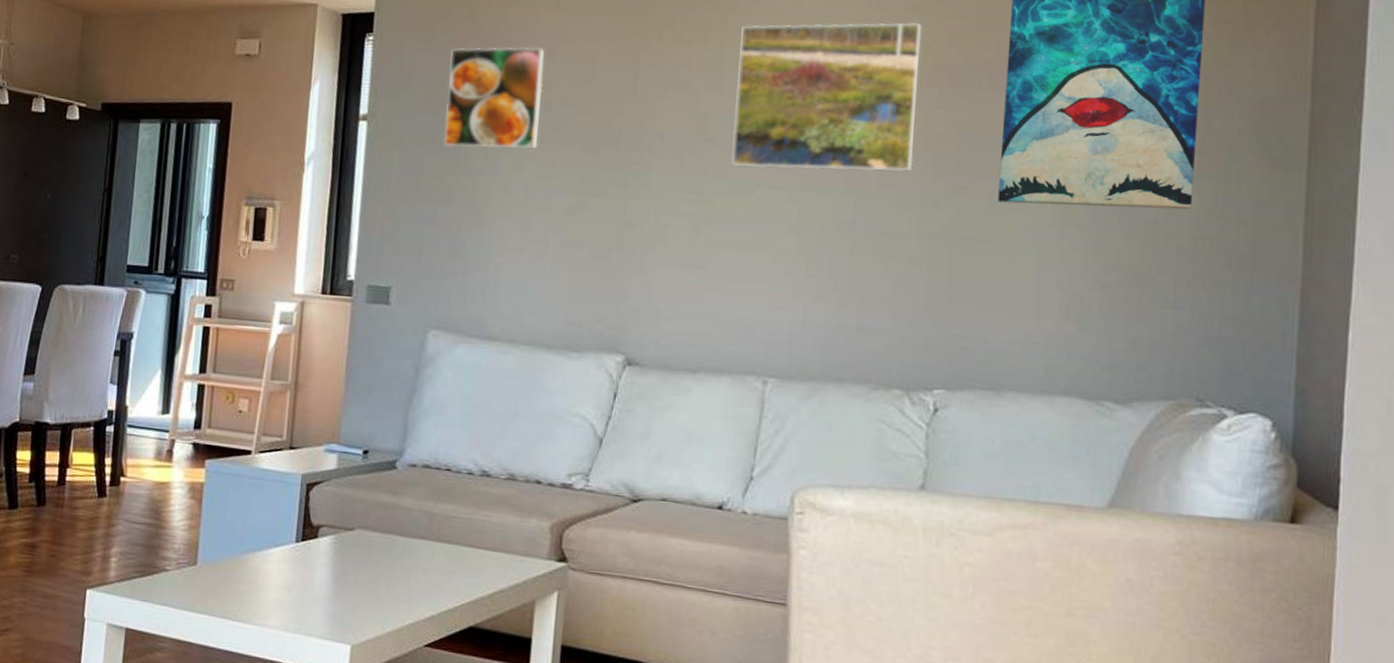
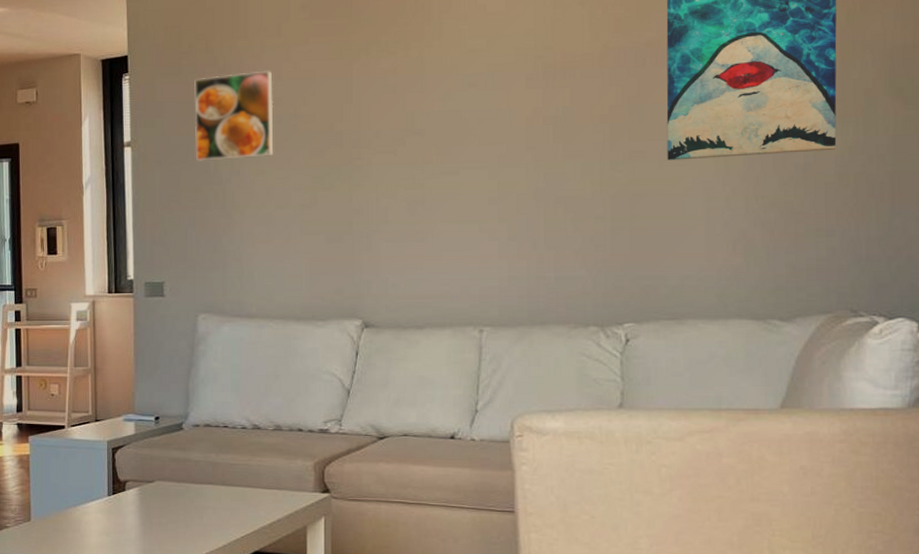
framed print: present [731,22,922,173] -> none [437,14,592,153]

